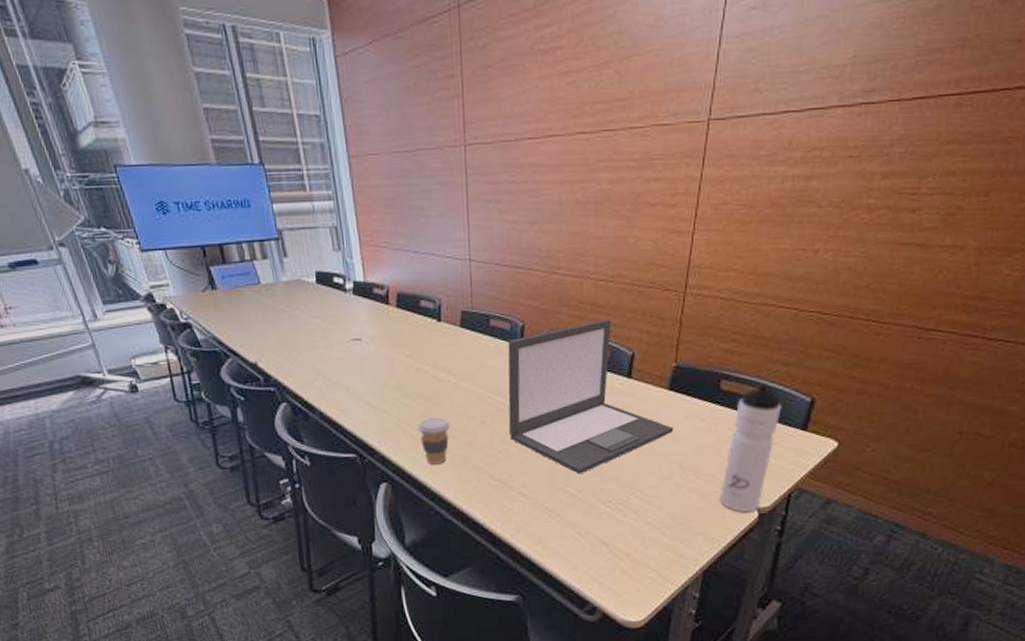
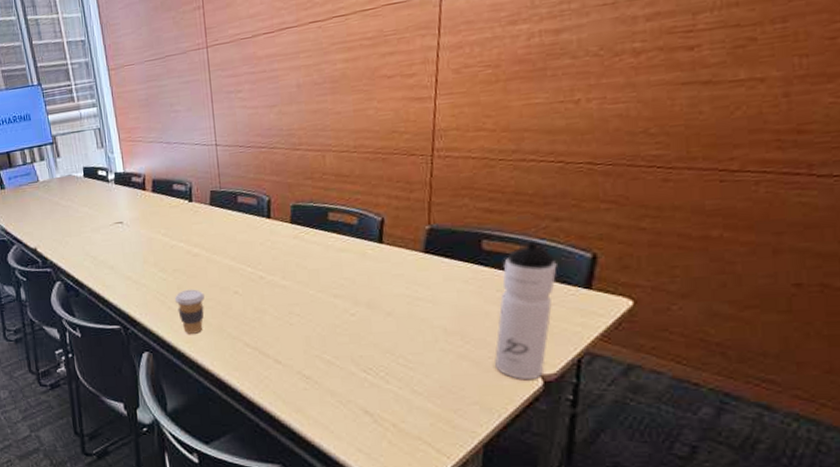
laptop: present [508,319,673,474] -> none [255,187,433,341]

